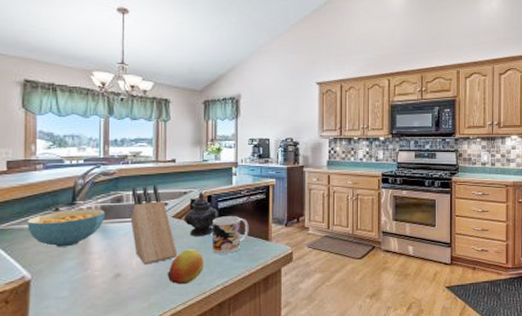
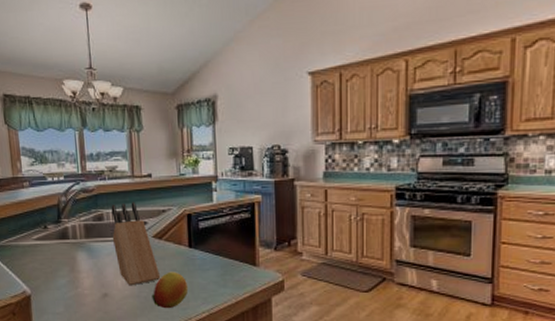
cereal bowl: present [27,209,105,247] -> none [22,227,89,265]
teapot: present [184,192,219,237] -> none [164,210,201,259]
mug: present [213,216,249,254] -> none [194,237,234,279]

